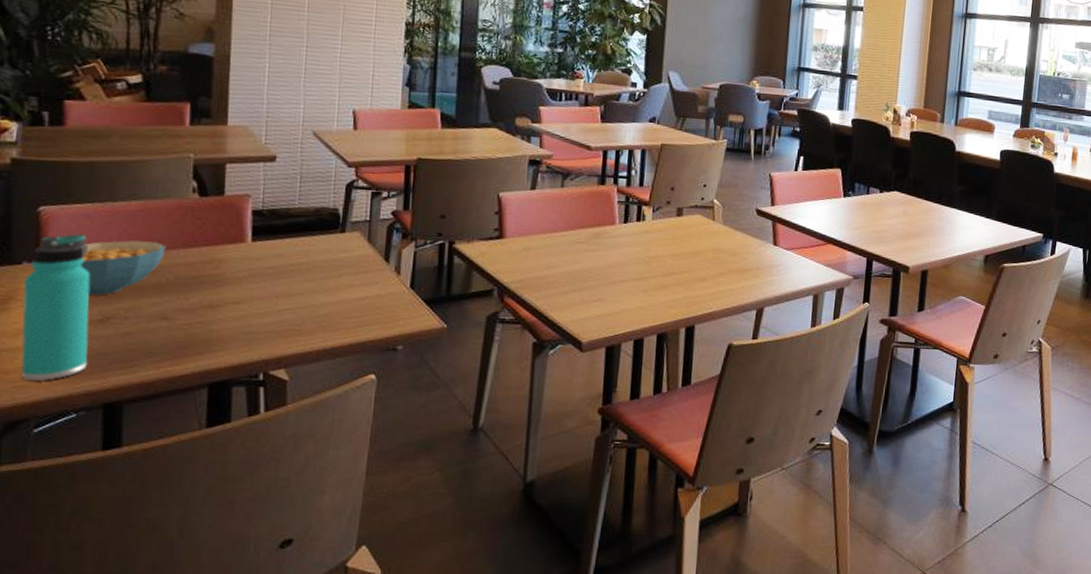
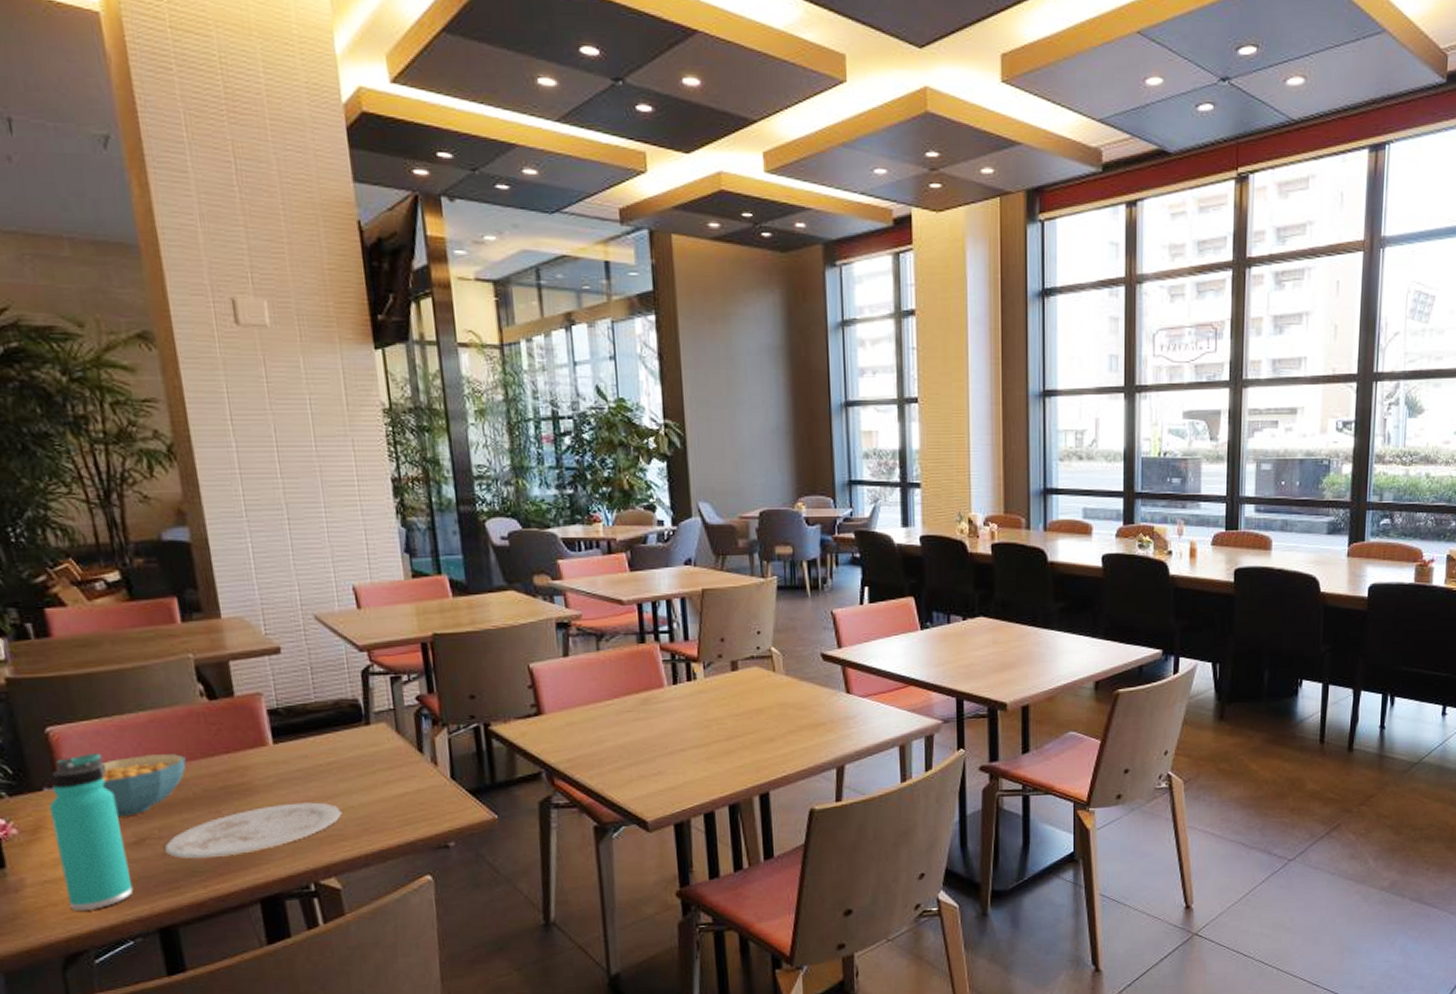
plate: none [126,297,303,341] -> present [164,802,342,859]

